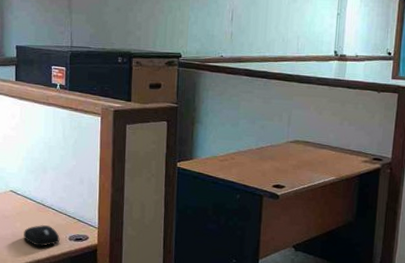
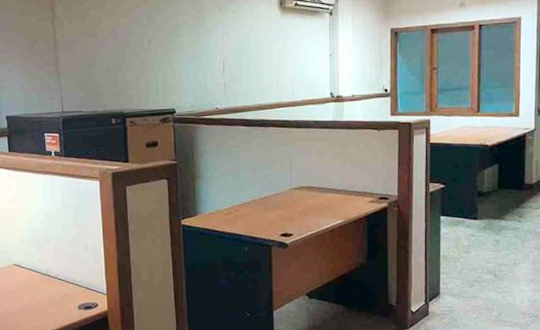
computer mouse: present [24,224,60,247] -> none [31,295,69,319]

